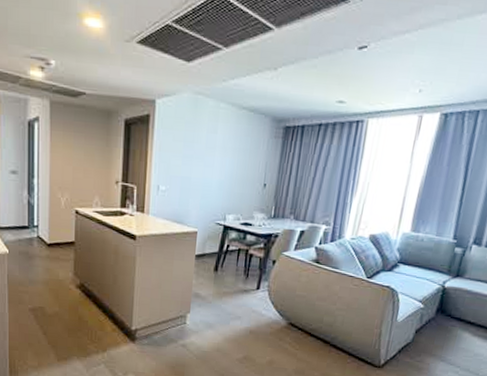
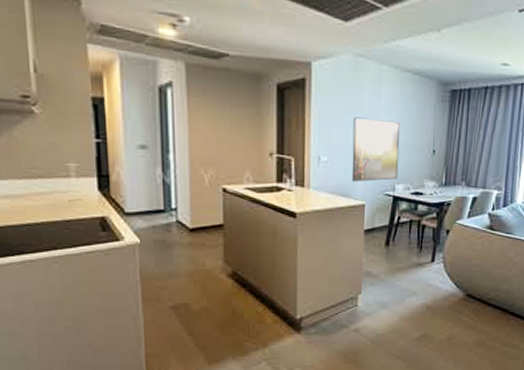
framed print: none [186,150,234,211] -> present [351,117,400,182]

